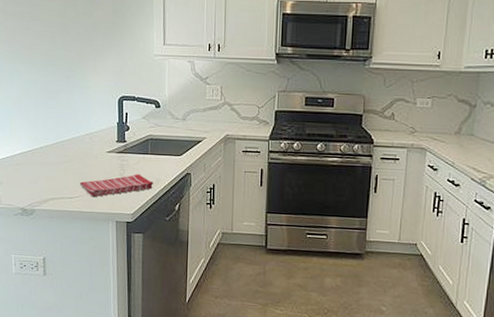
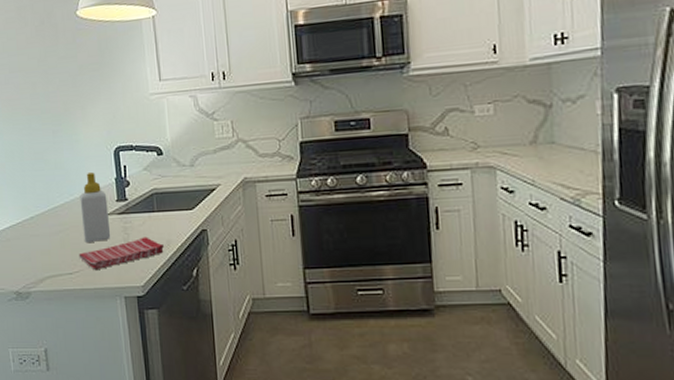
soap bottle: none [85,115,109,174] -> present [79,172,111,242]

